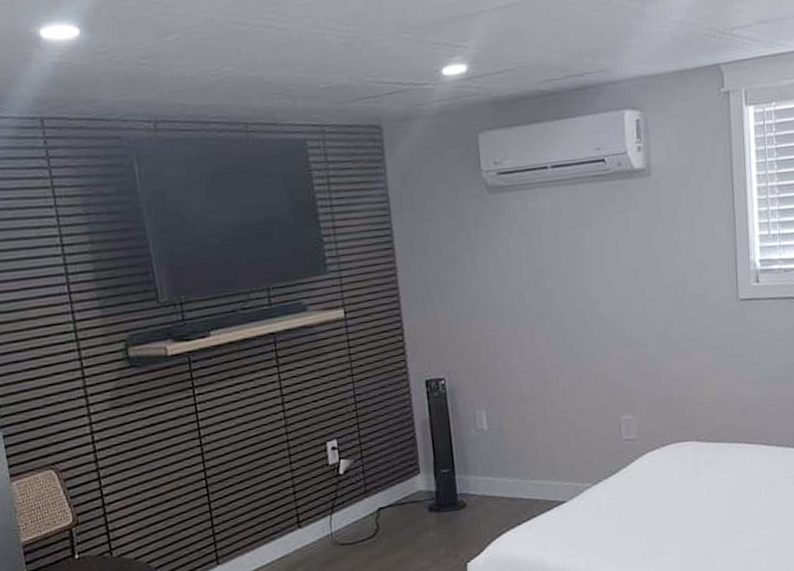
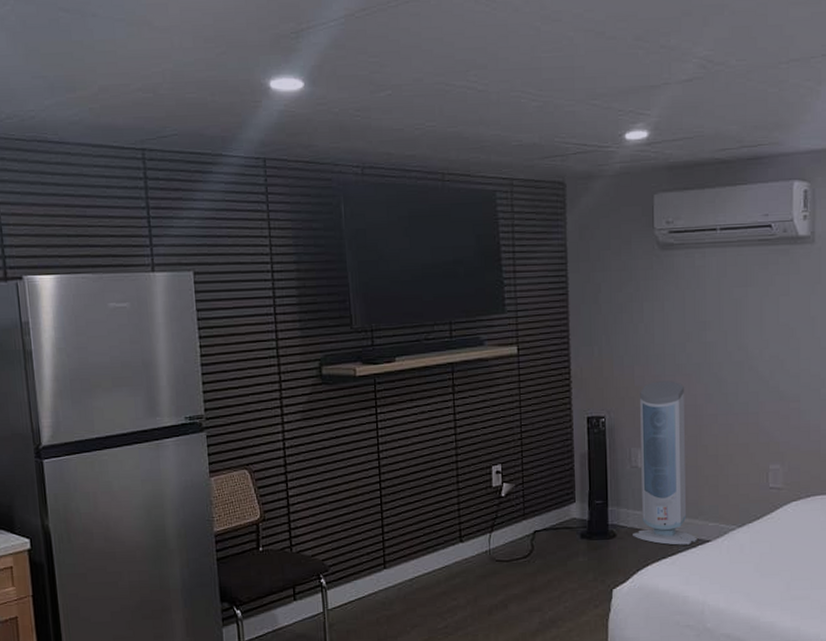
air purifier: none [480,334,553,510] -> present [633,381,698,545]

